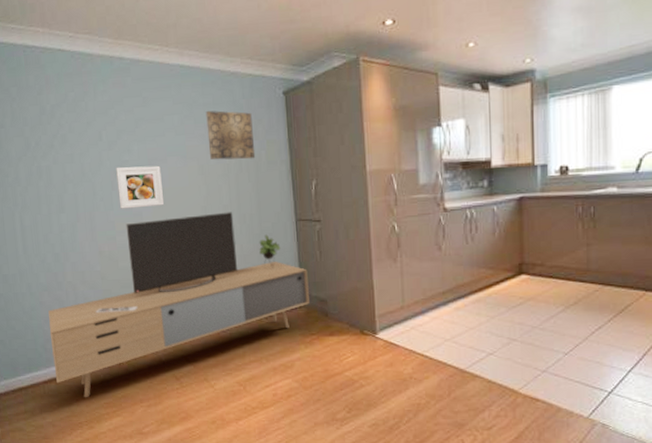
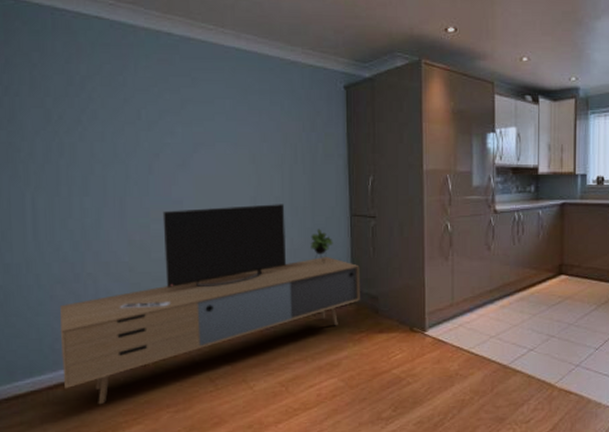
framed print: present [116,165,165,209] -> none [155,149,209,195]
wall art: present [206,110,256,160] -> none [261,98,312,151]

